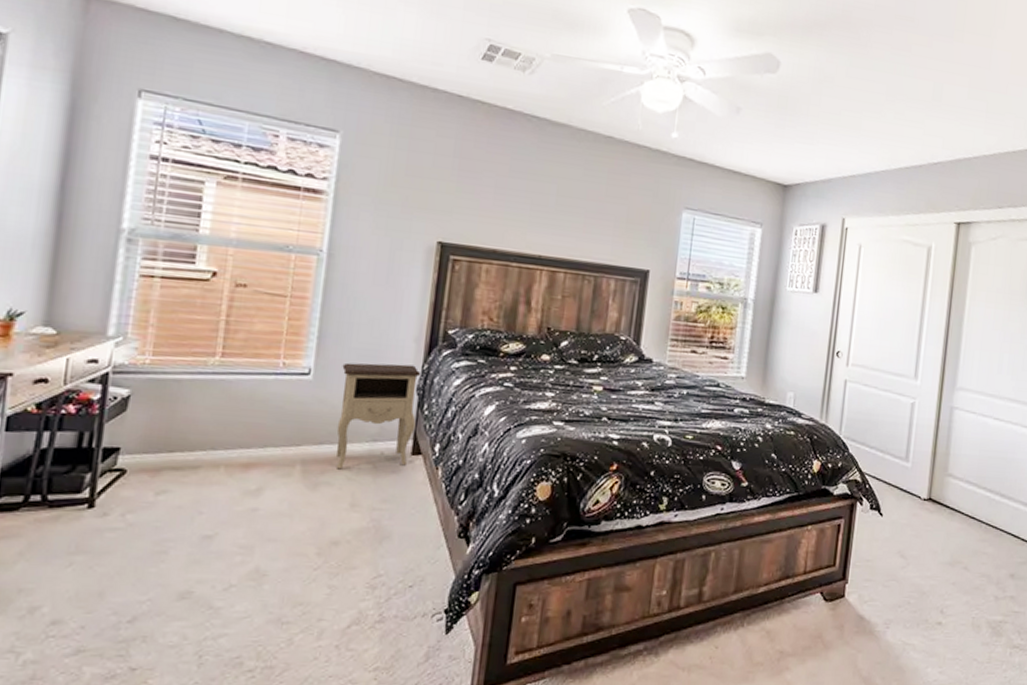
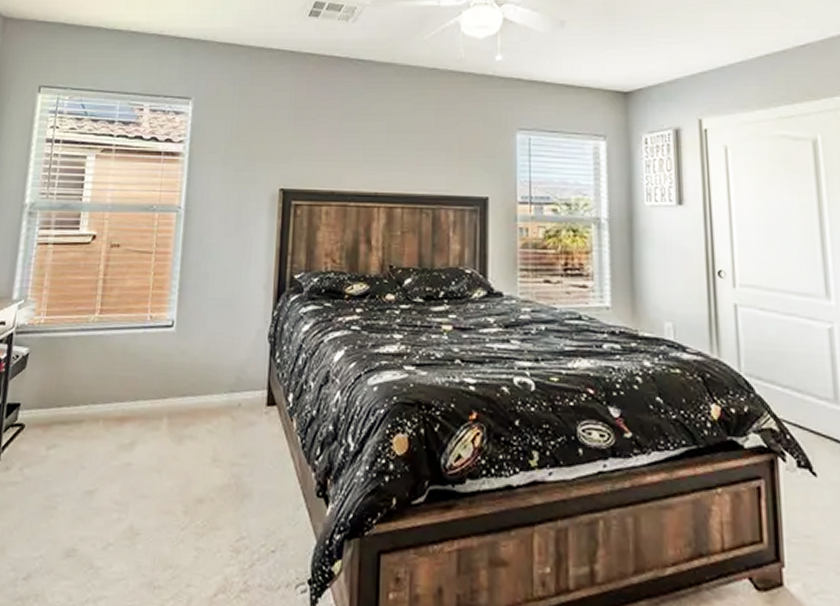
nightstand: present [335,362,421,470] -> none [197,312,272,422]

